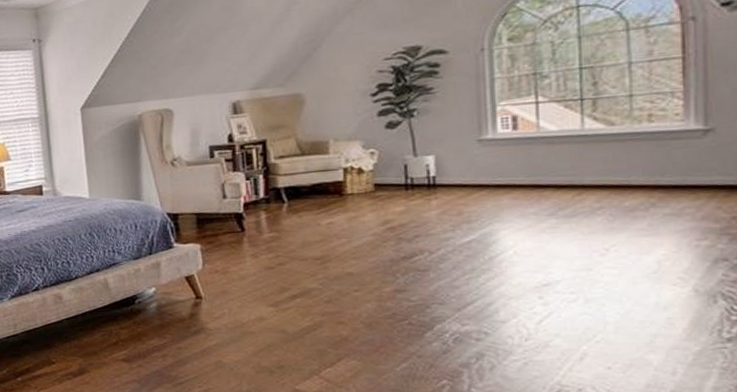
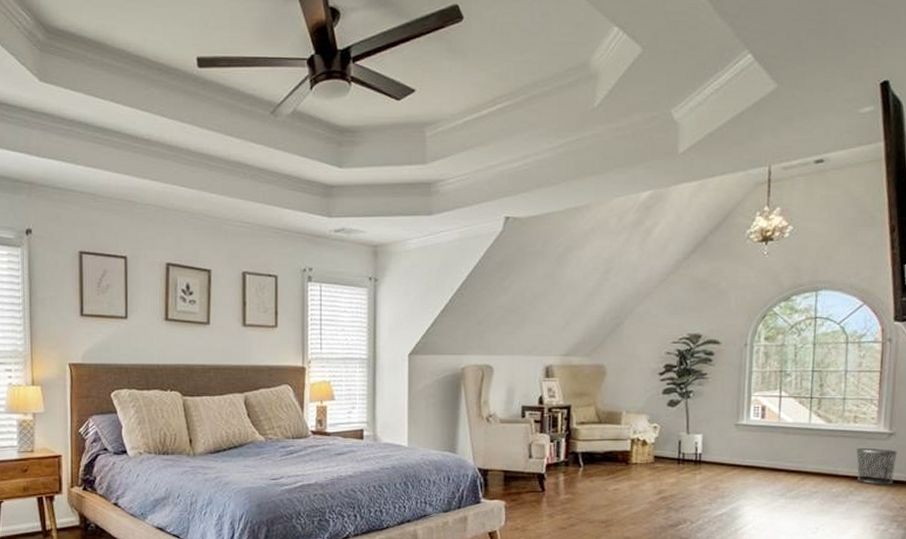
waste bin: none [654,149,721,193] -> present [855,448,898,485]

